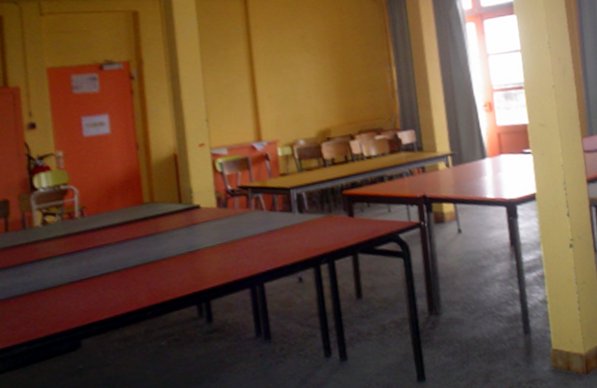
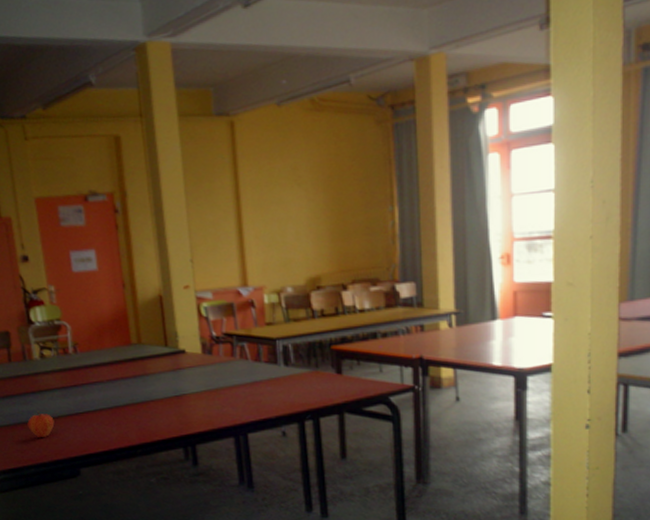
fruit: none [22,281,54,312] -> present [27,410,55,438]

